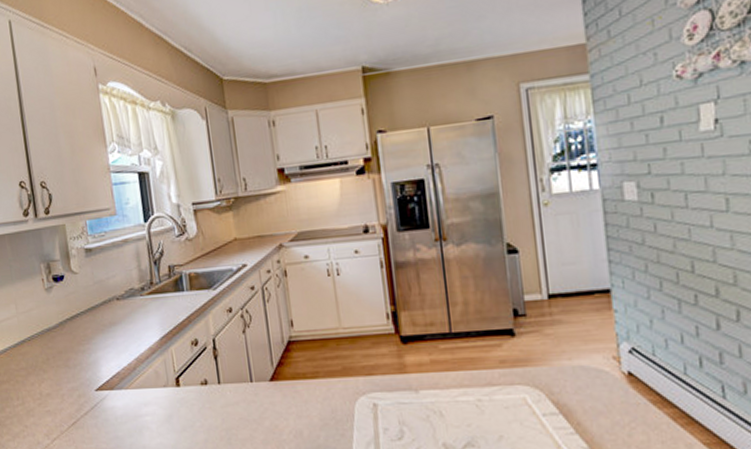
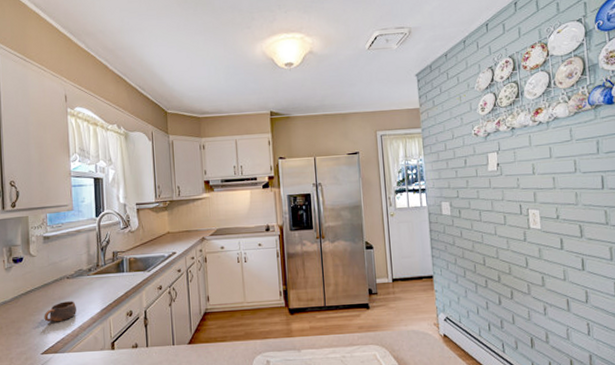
cup: none [94,327,131,352] -> present [44,301,76,322]

